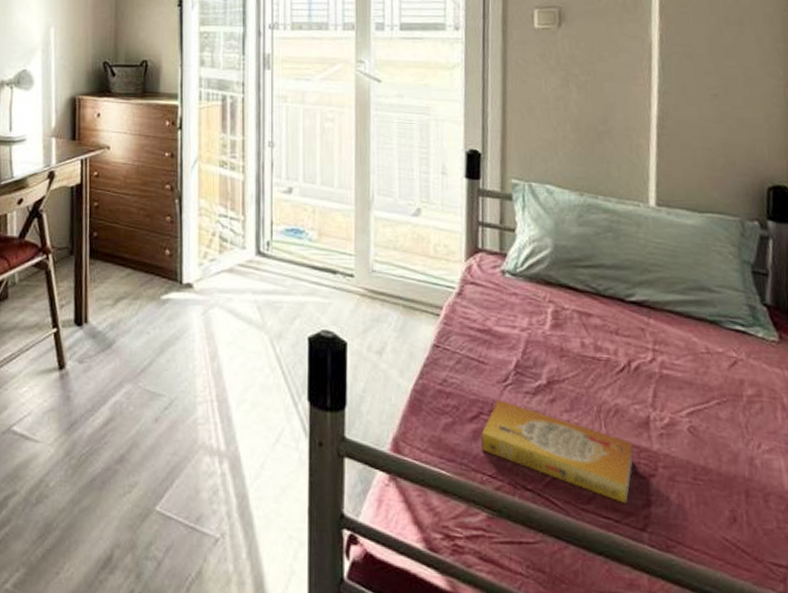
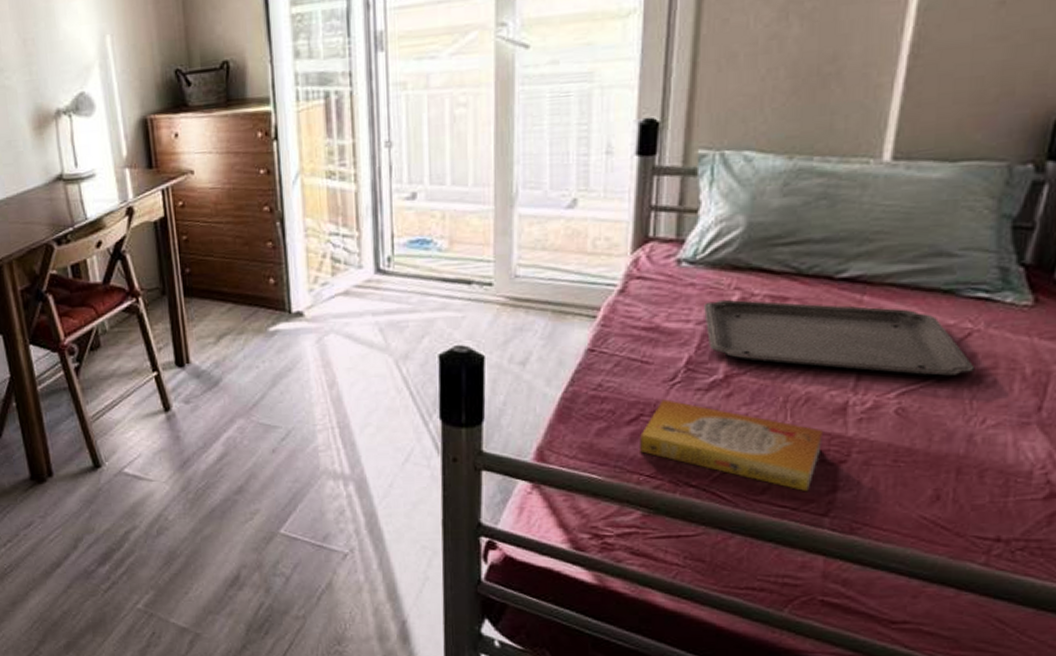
tray: none [526,310,745,400] -> present [704,299,975,376]

